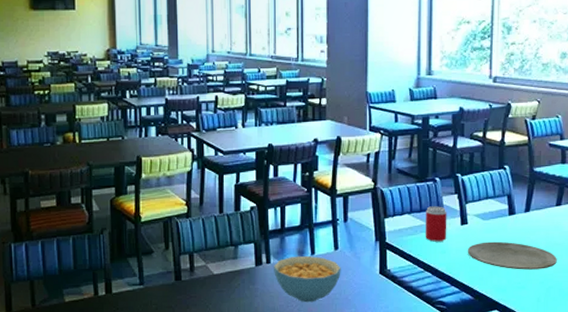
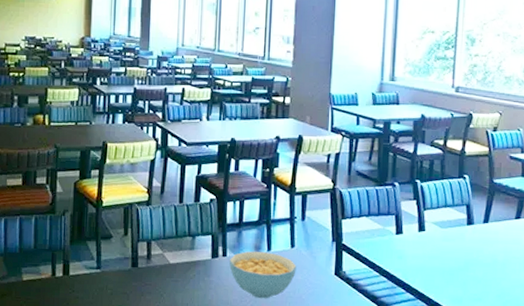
beverage can: present [426,206,447,242] -> none [383,210,405,247]
plate: present [467,241,557,270] -> none [424,250,515,282]

